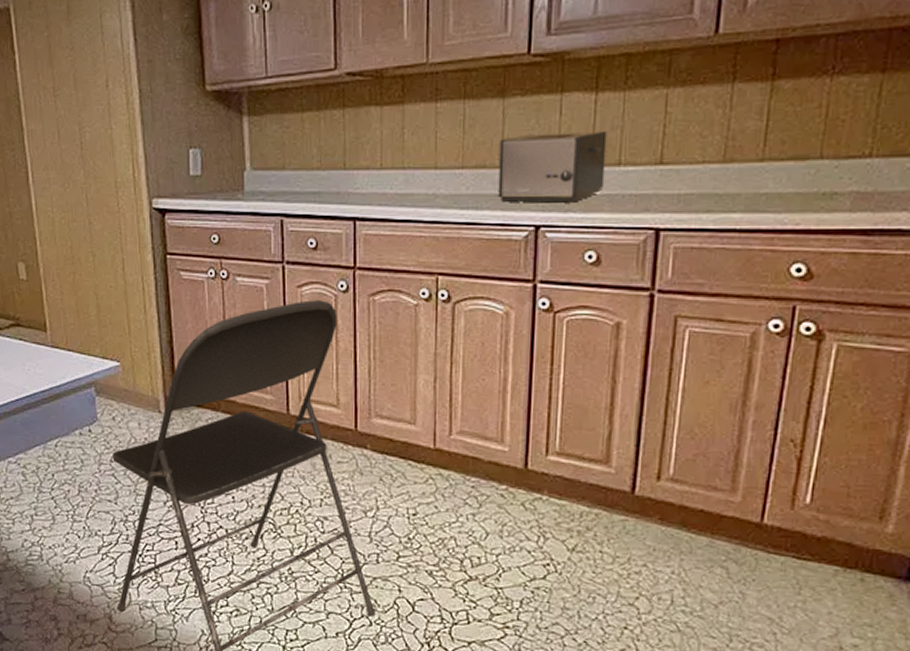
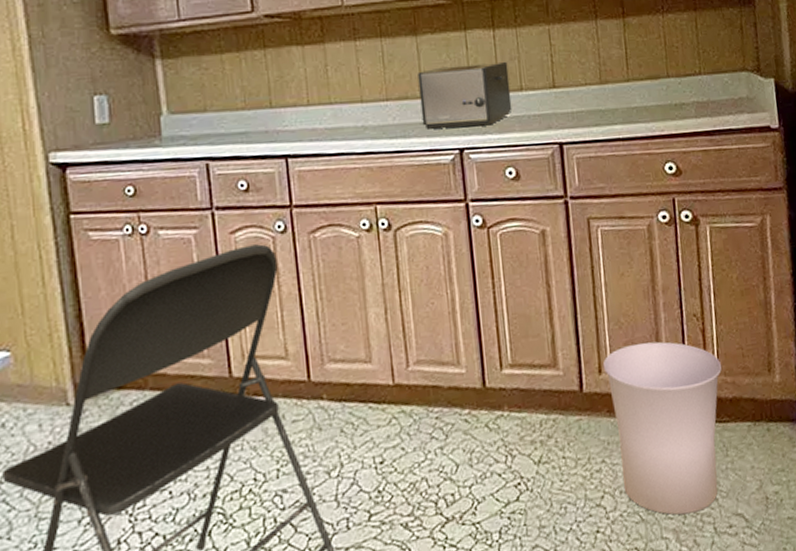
waste bin: none [663,458,815,640] -> present [602,341,722,515]

